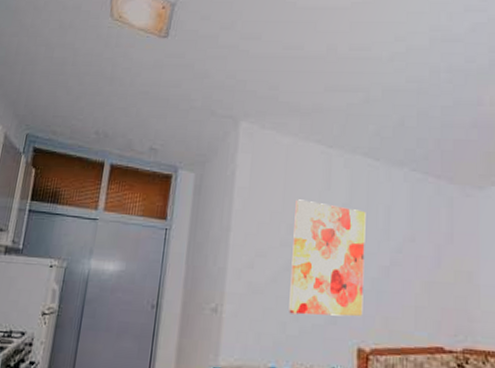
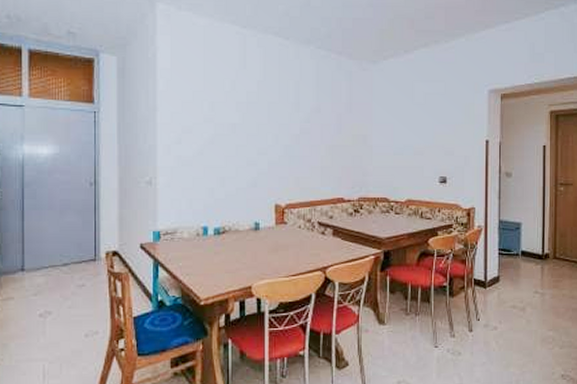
wall art: present [289,199,366,317] -> none [215,78,278,181]

